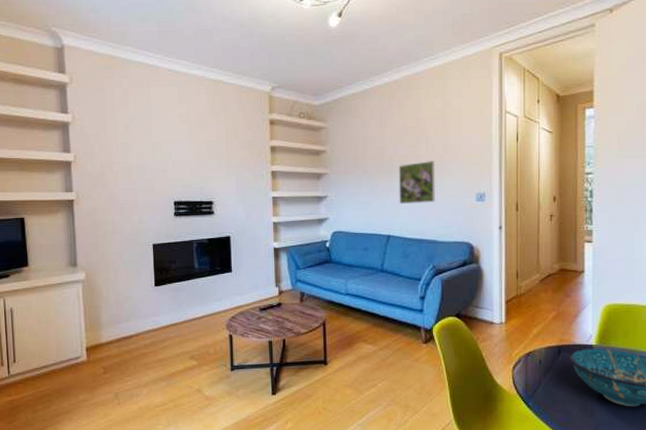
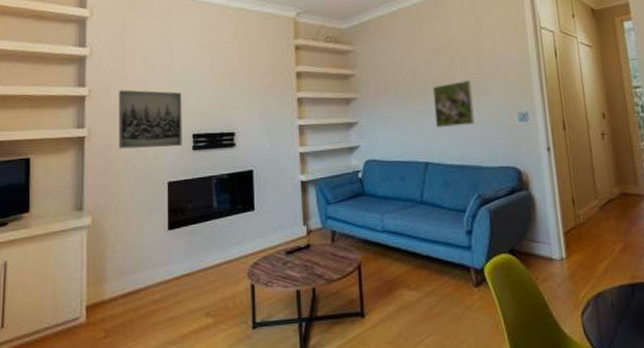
wall art: none [103,157,165,213] -> present [118,90,182,149]

